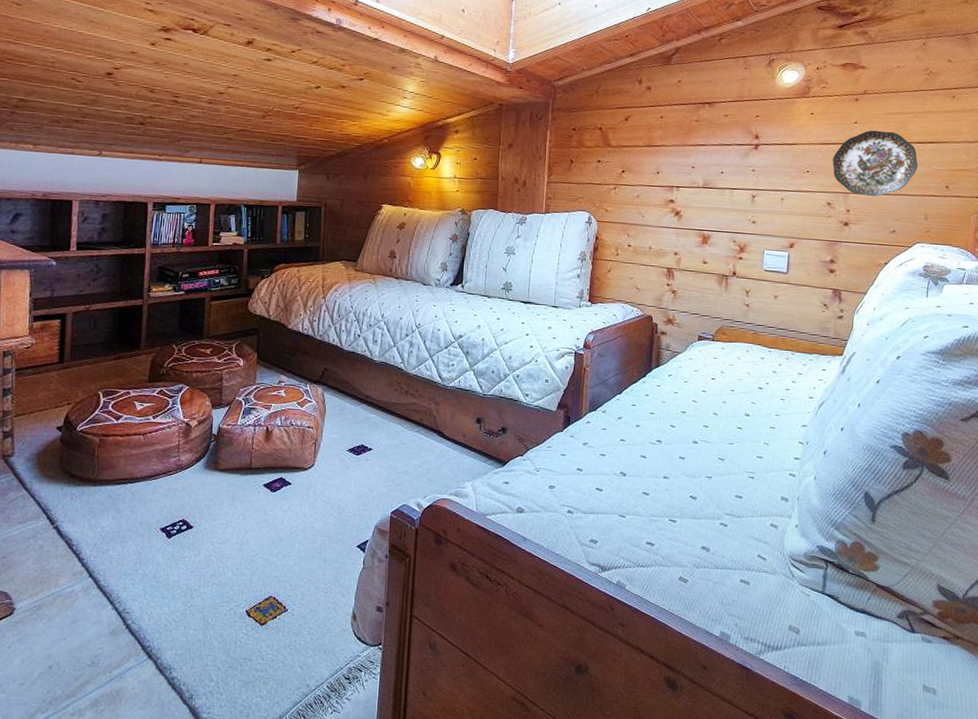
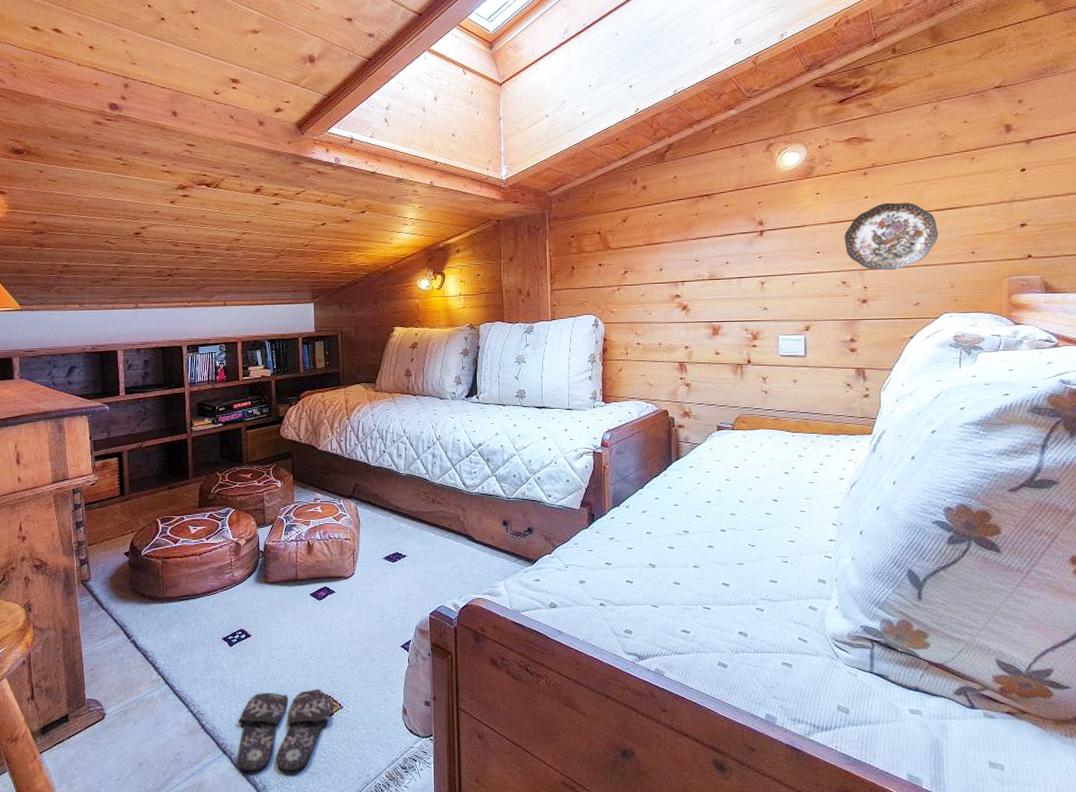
slippers: none [163,589,275,679] -> present [237,689,331,772]

